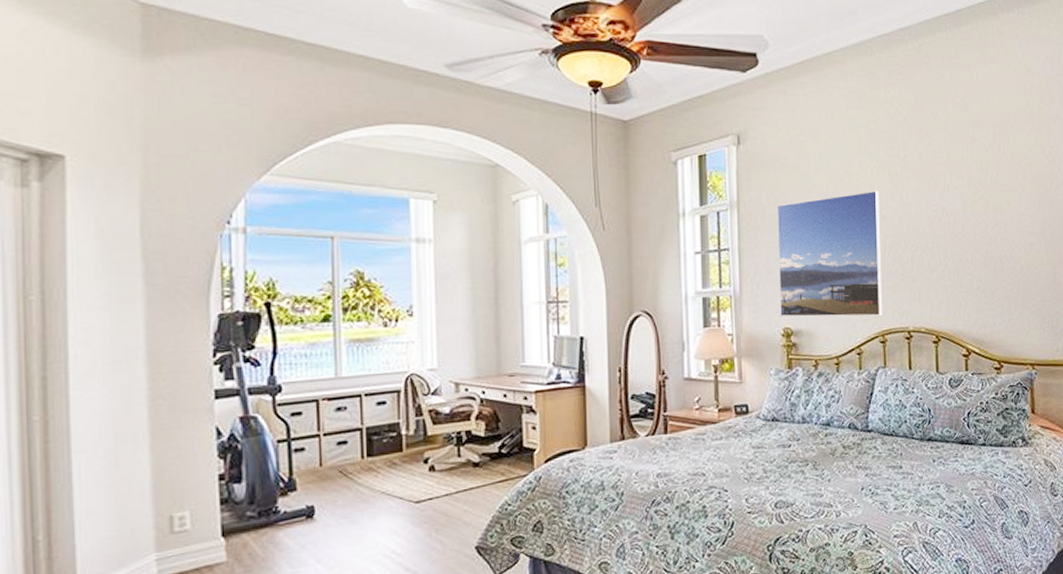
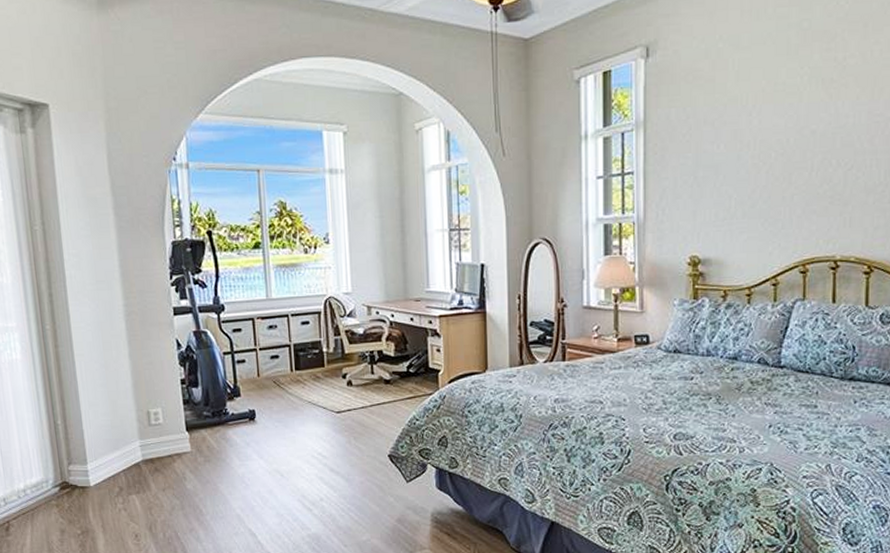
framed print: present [777,190,883,317] -> none [687,101,809,245]

